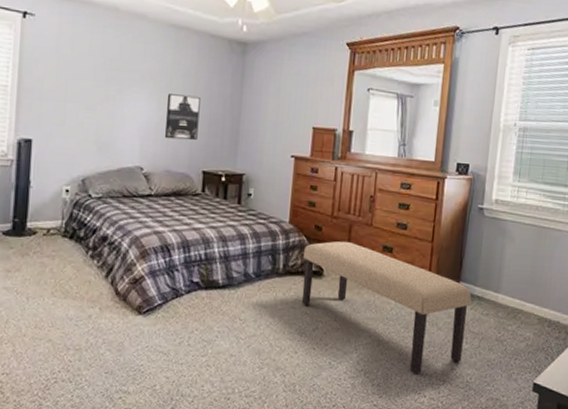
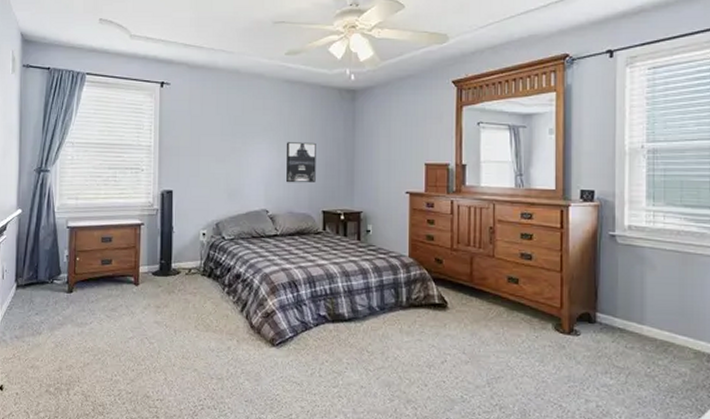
bench: present [302,240,472,374] -> none [426,273,612,411]

